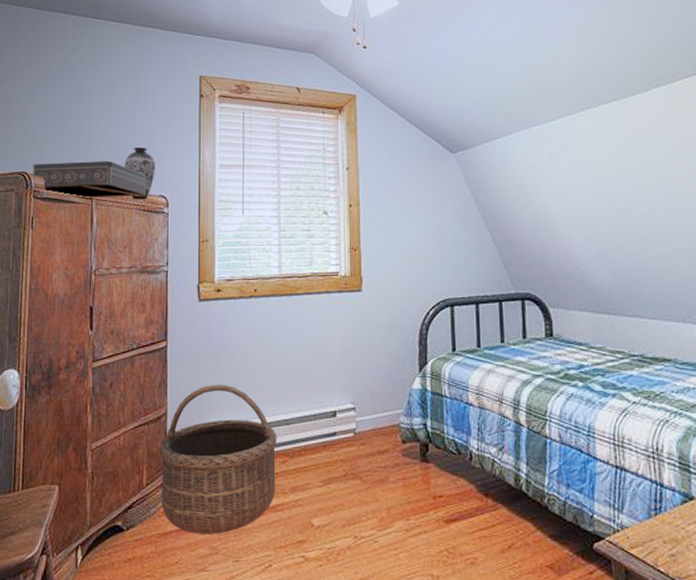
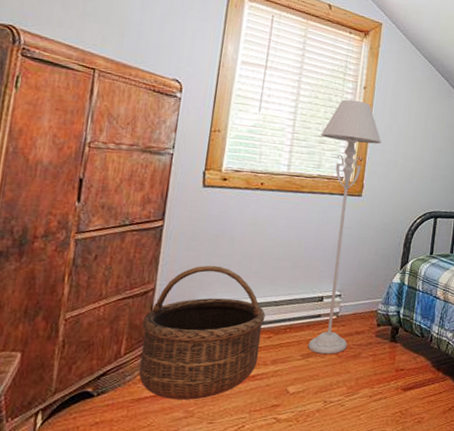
decorative box: present [32,160,146,198] -> none [22,19,160,77]
decorative vase: present [124,146,155,200] -> none [136,25,173,81]
floor lamp: none [308,184,374,479] -> present [308,99,382,354]

